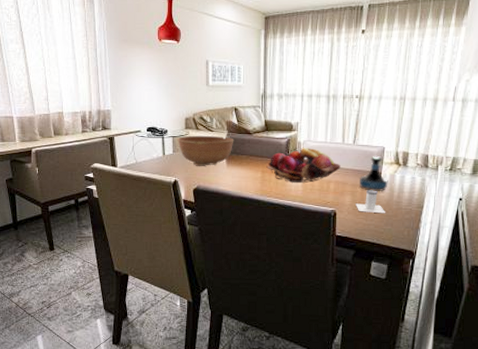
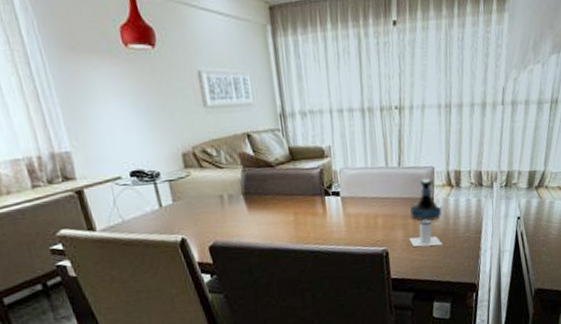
bowl: present [177,135,234,166] -> none [175,173,253,217]
fruit basket: present [266,147,341,183] -> none [298,176,387,223]

